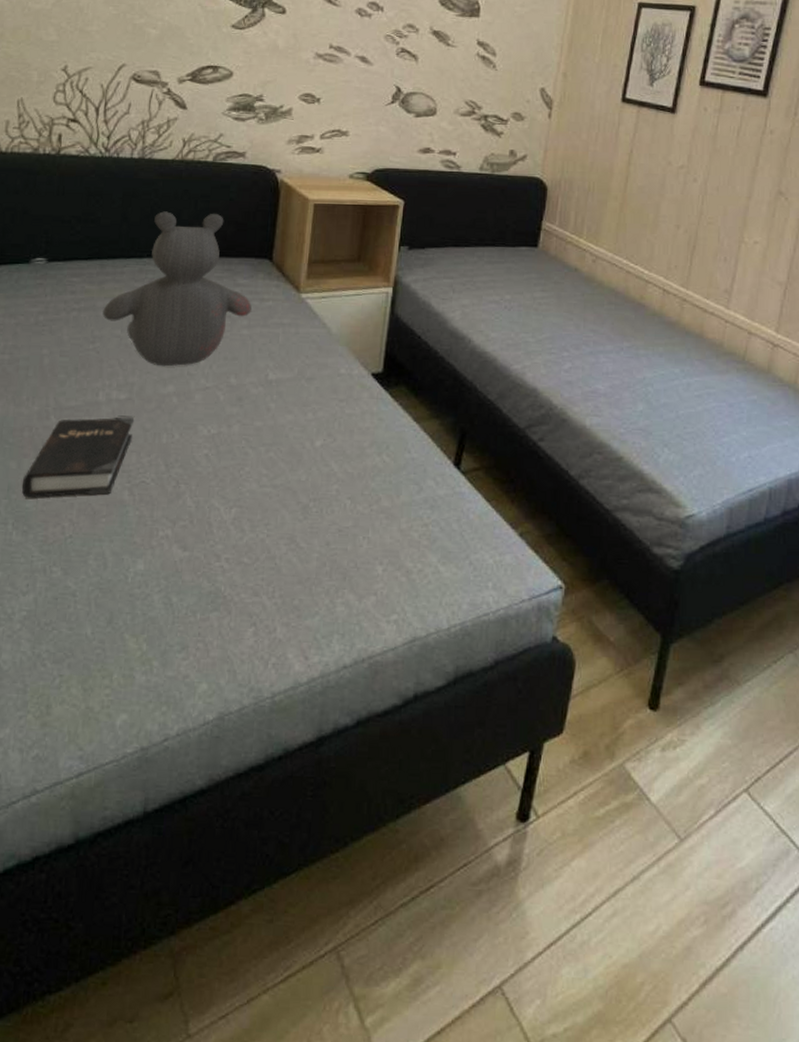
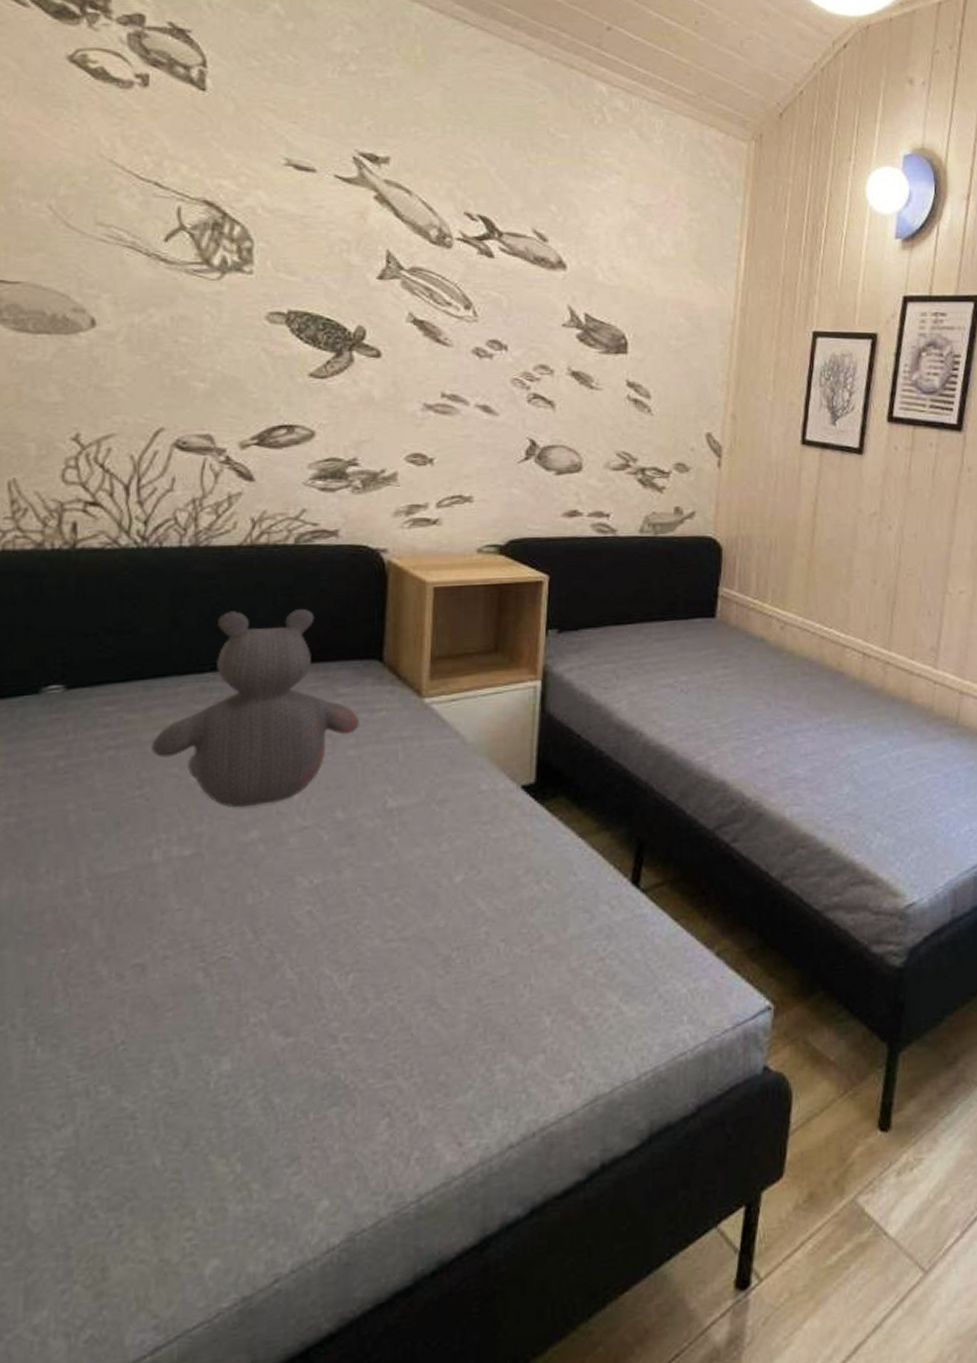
hardback book: present [21,417,135,498] -> none [46,877,206,1001]

